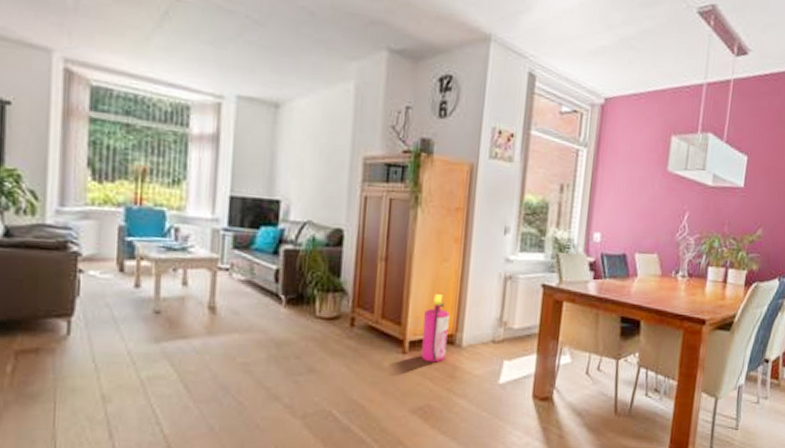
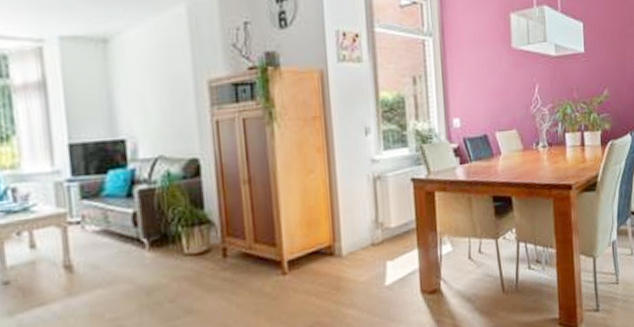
fire extinguisher: present [421,294,450,363] -> none [297,207,328,279]

